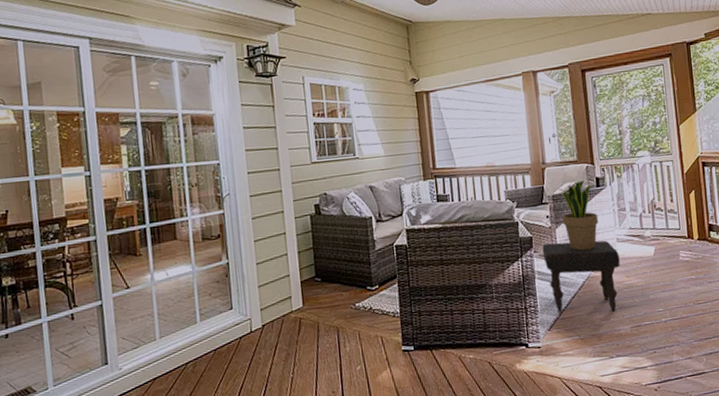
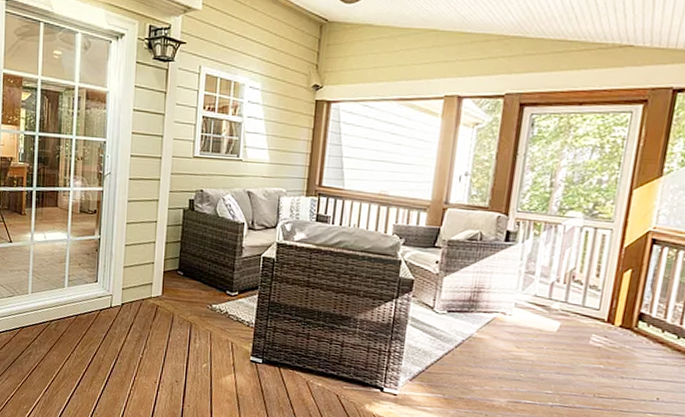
ottoman: present [542,240,620,312] -> none [421,290,514,380]
potted plant: present [558,180,599,251] -> none [453,230,505,309]

